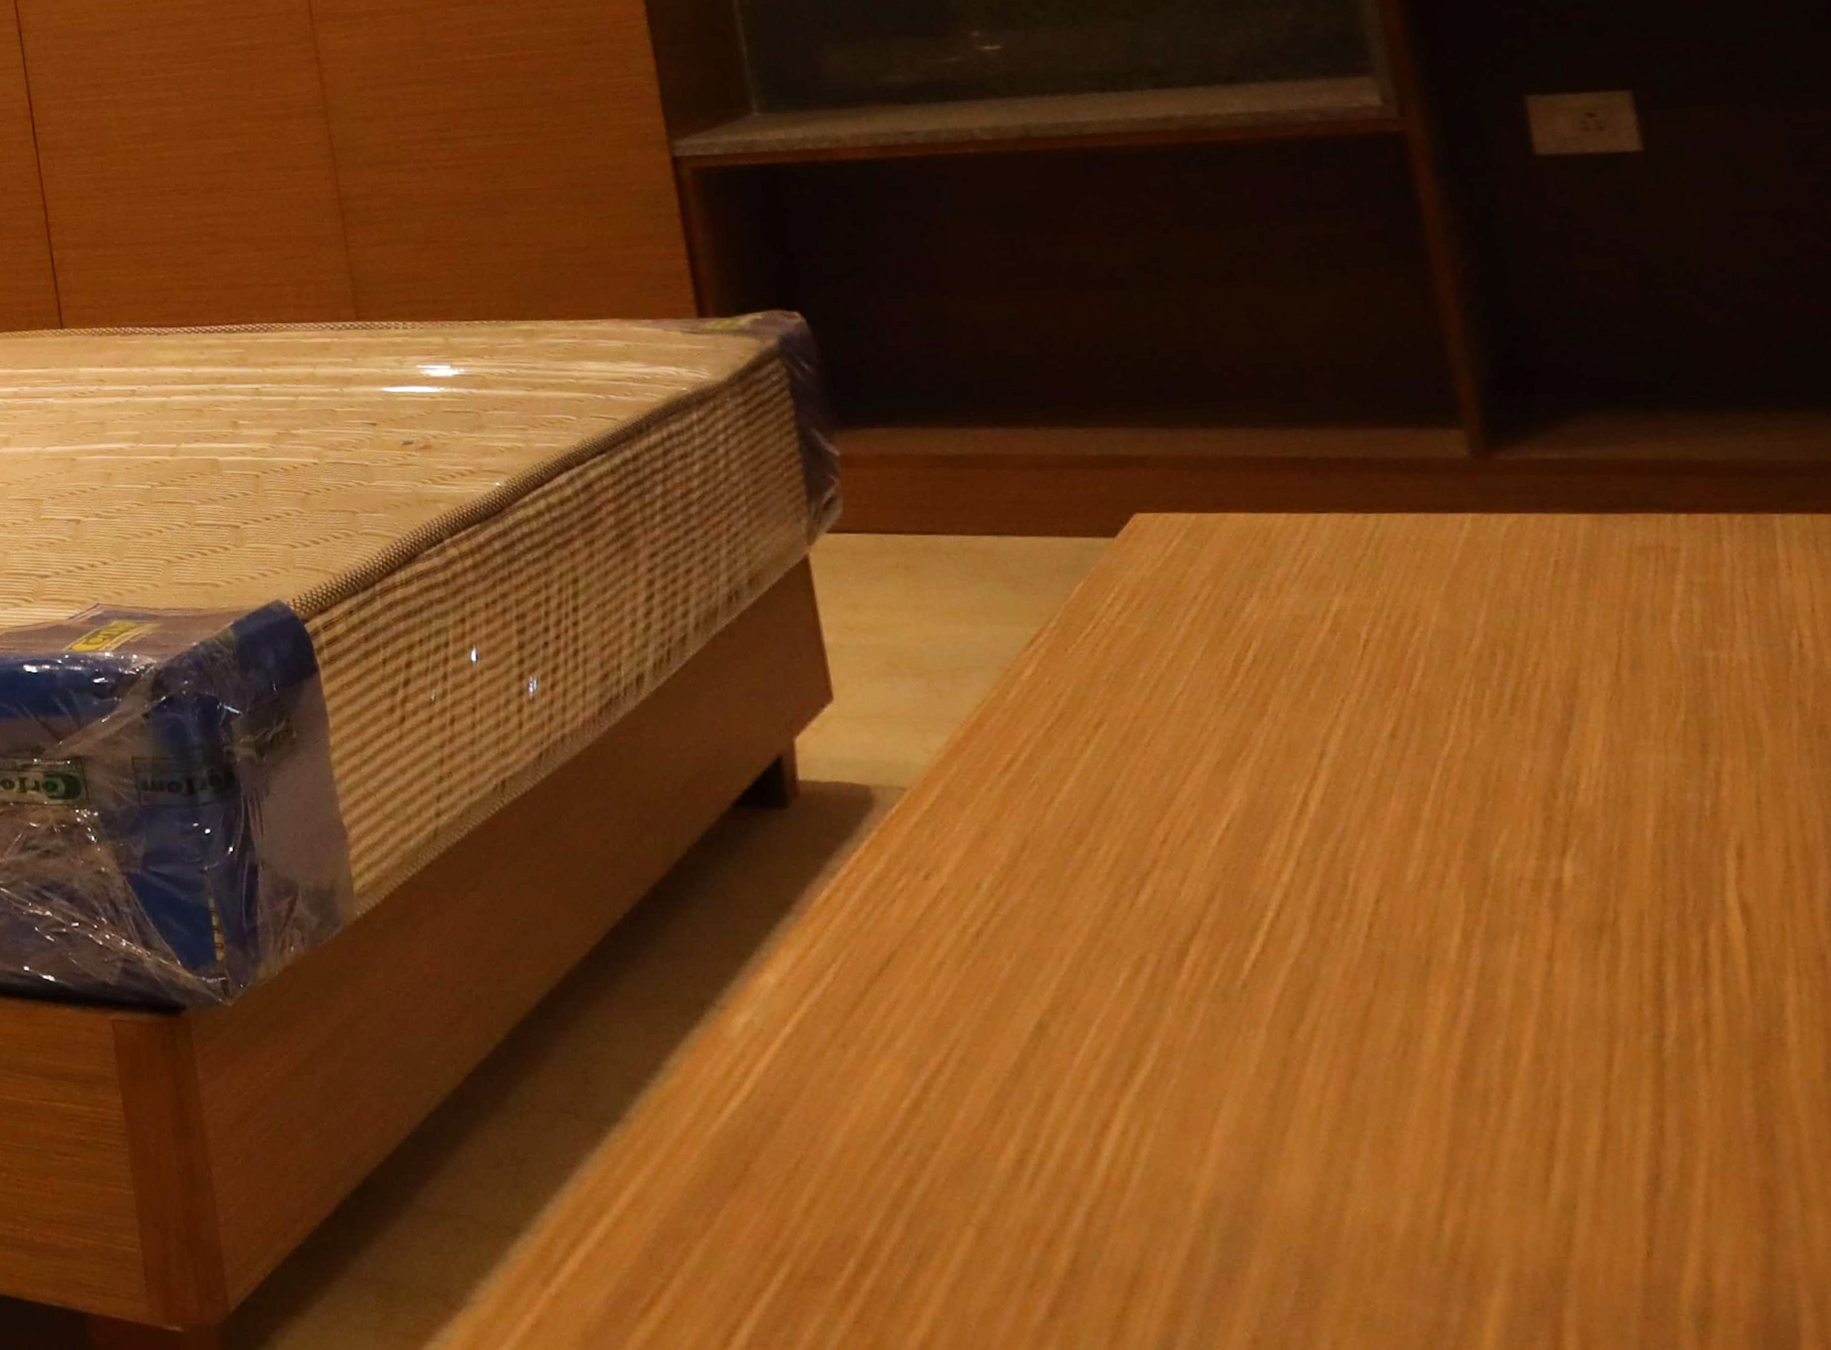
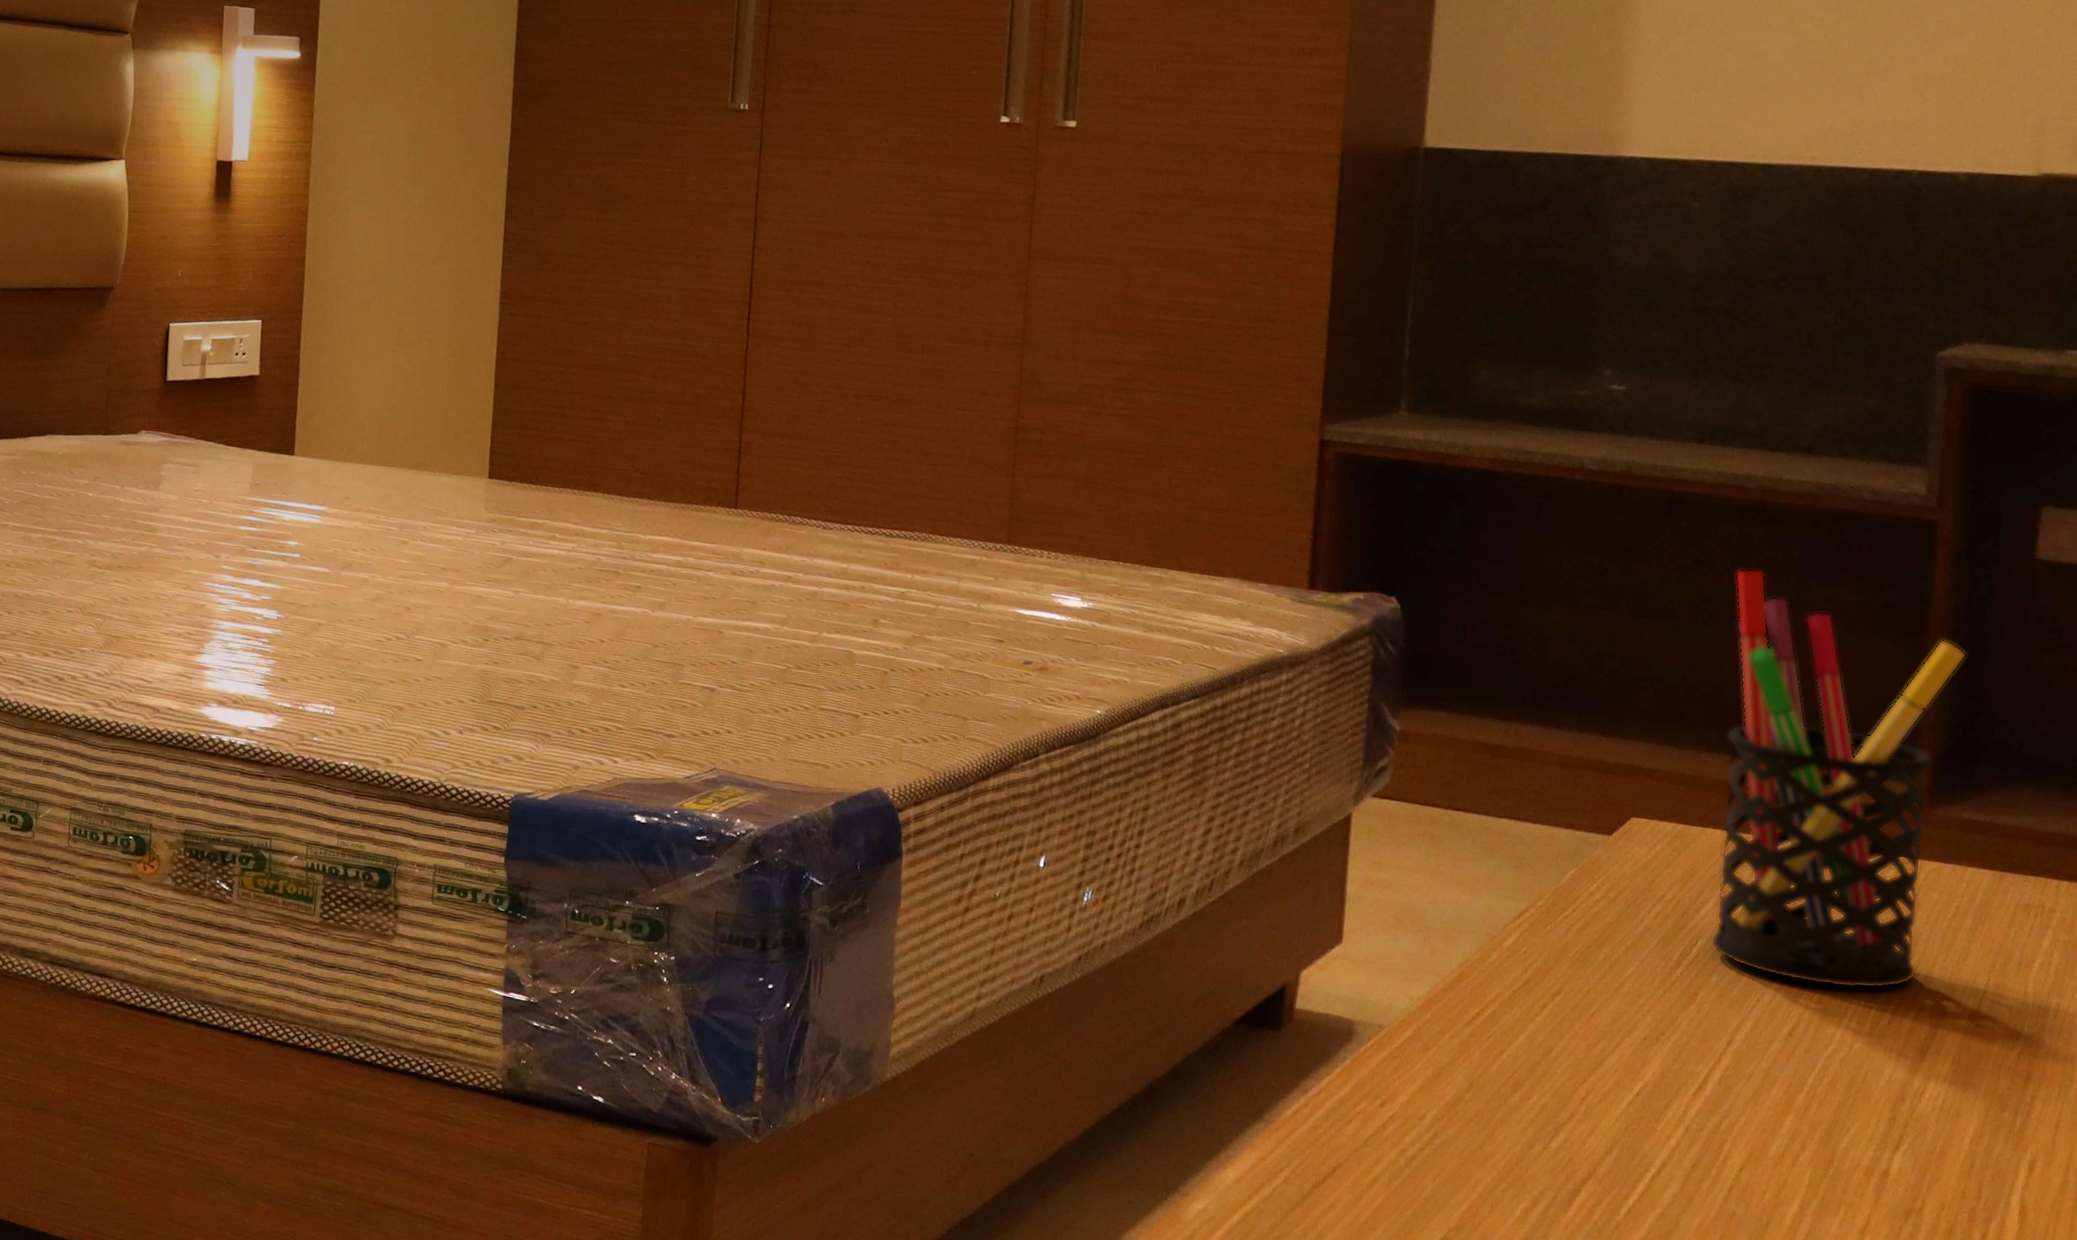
pen holder: none [1182,217,1529,674] -> present [1710,568,1966,989]

